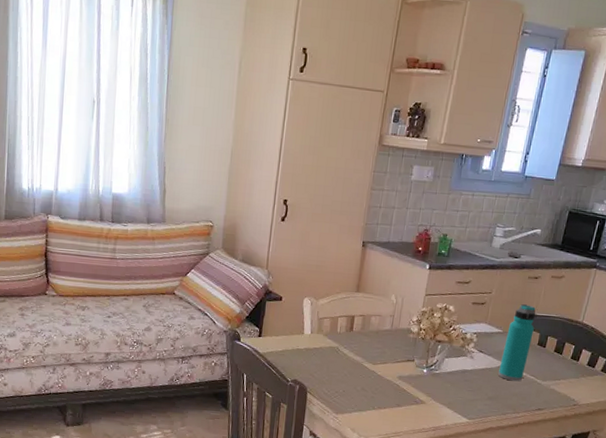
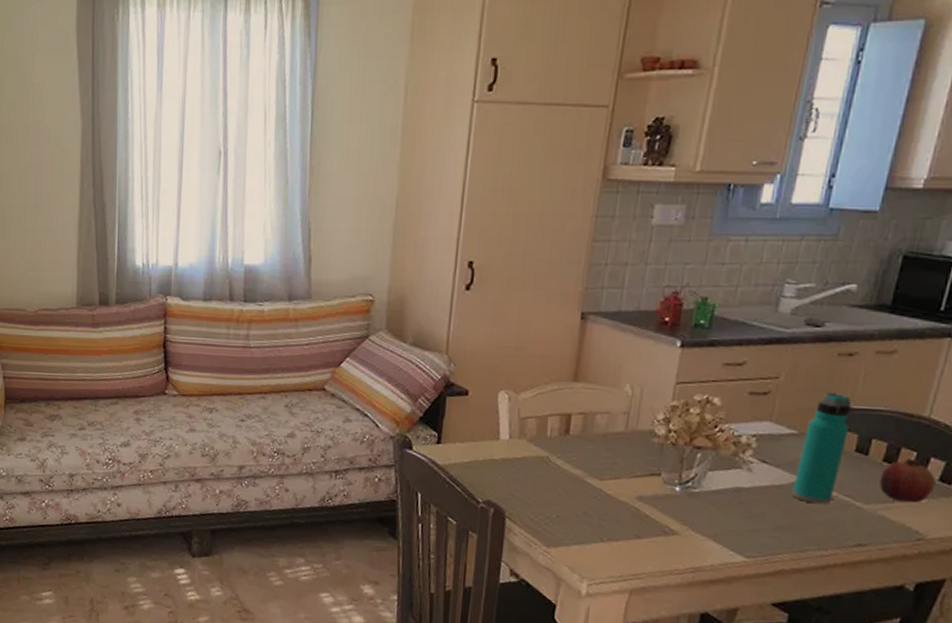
fruit: none [552,350,586,381] -> present [879,458,936,504]

